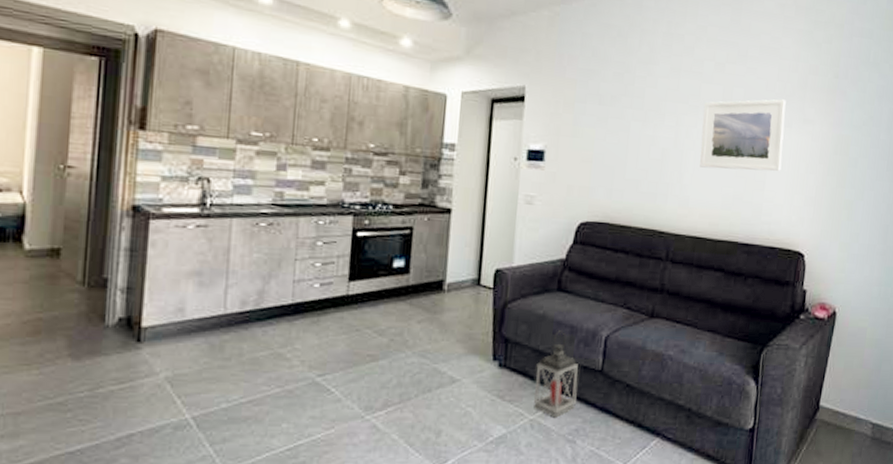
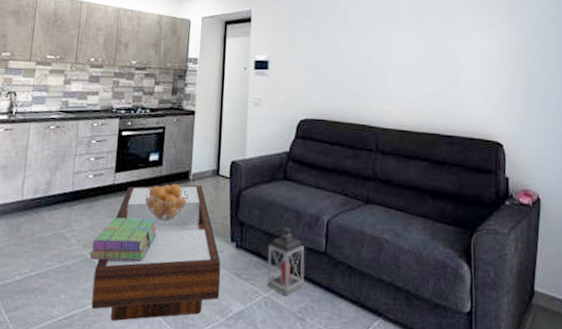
stack of books: none [317,334,403,384] -> present [89,218,157,261]
coffee table: none [321,296,481,450] -> present [91,185,221,321]
fruit basket: none [386,294,442,339] -> present [144,183,189,222]
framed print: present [700,99,786,172] -> none [399,9,473,71]

